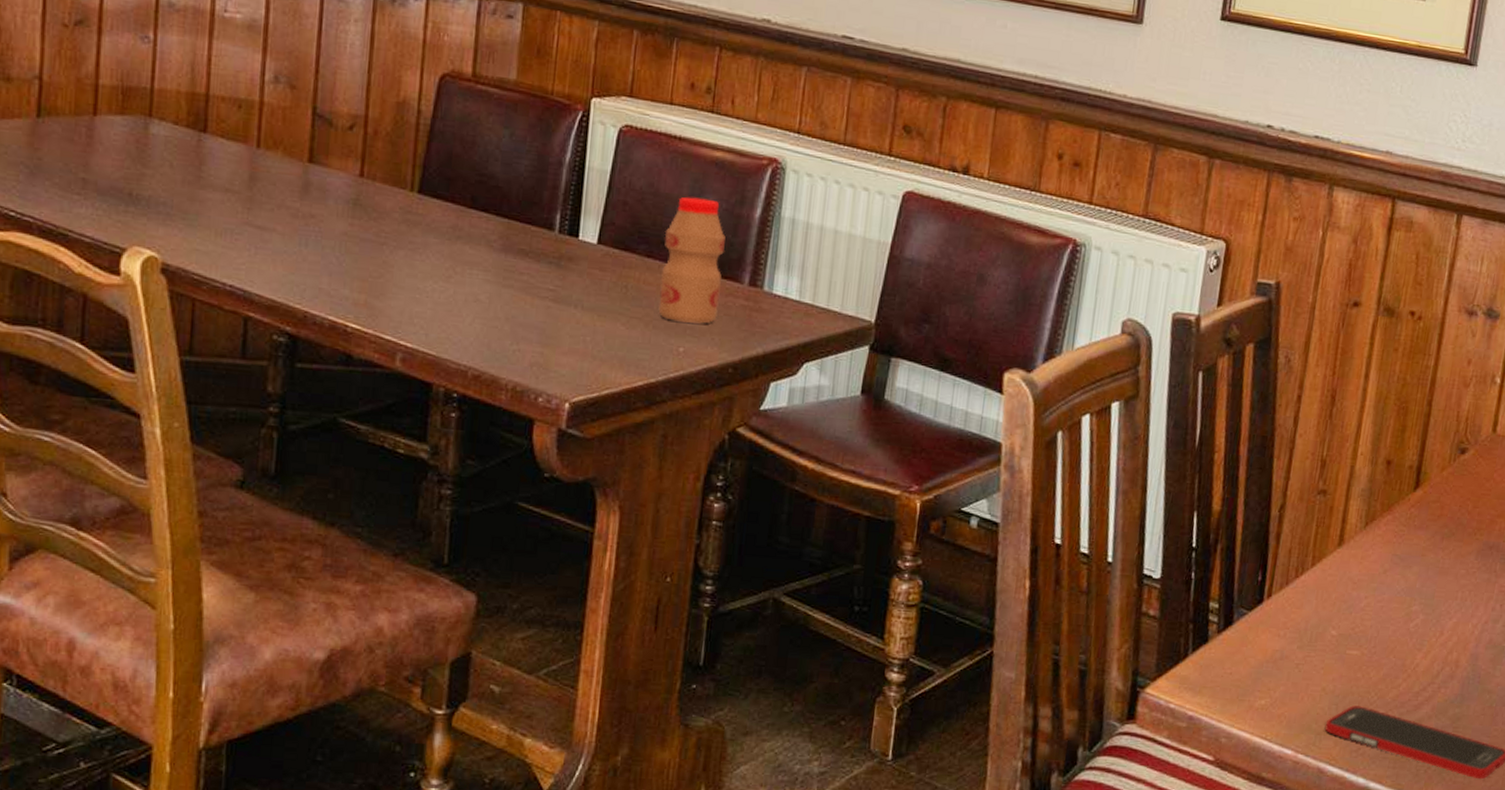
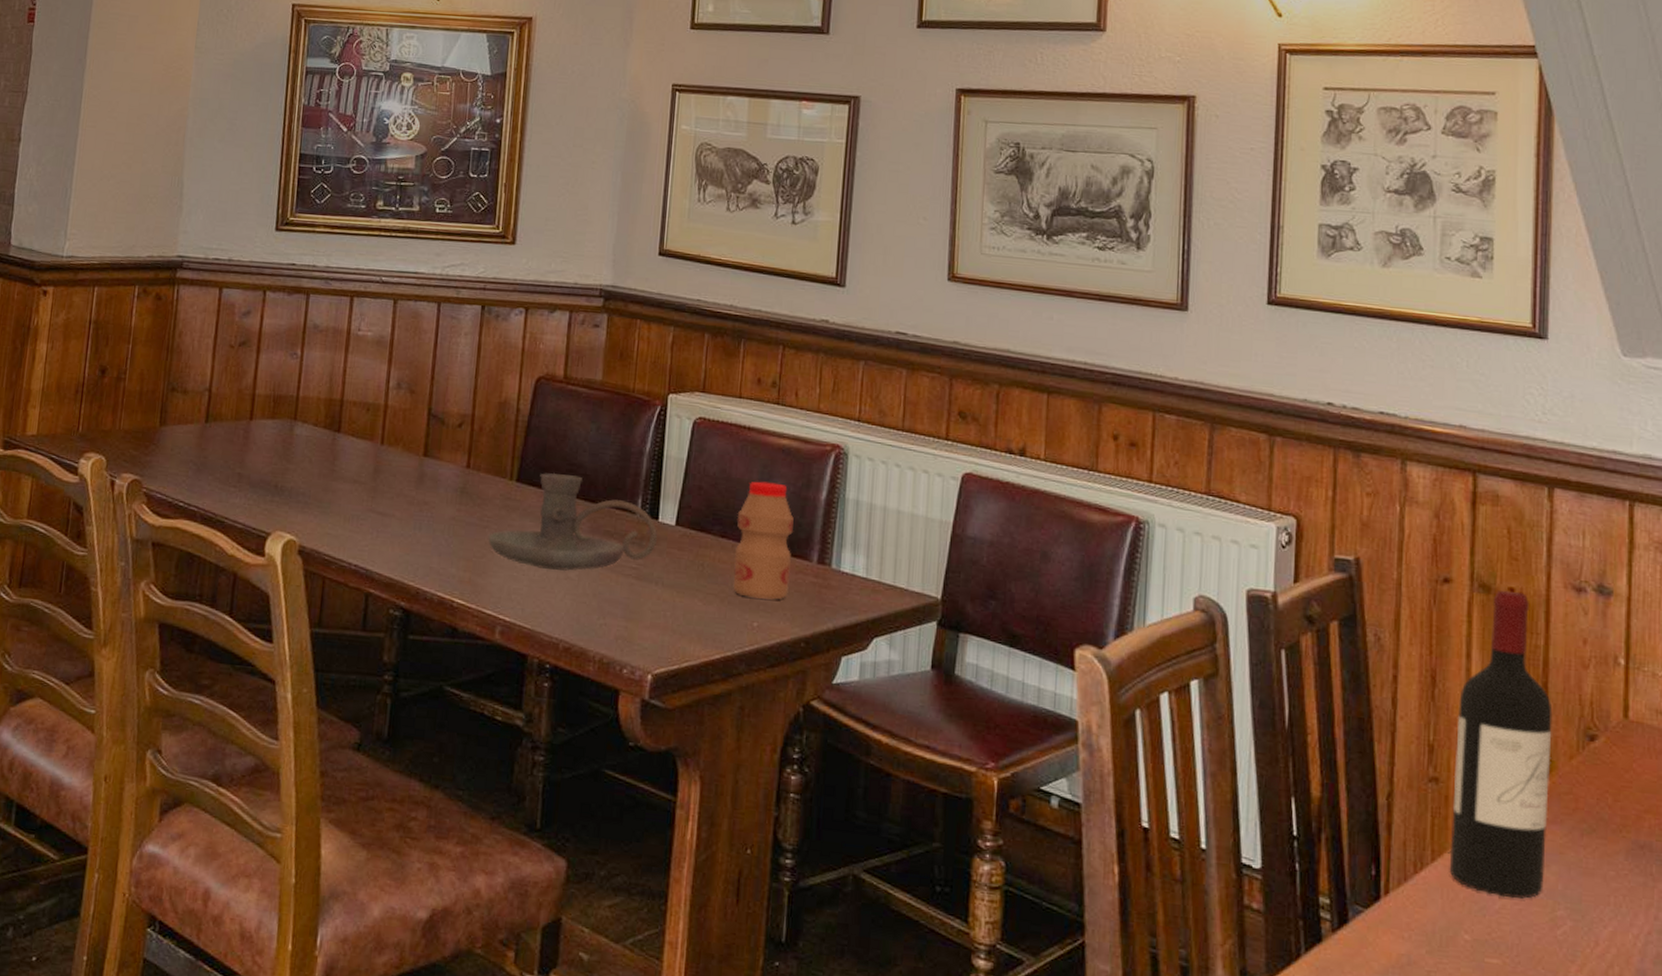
candle holder: none [386,183,578,293] -> present [488,472,658,571]
wine bottle: none [1325,313,1433,597] -> present [1449,590,1553,899]

